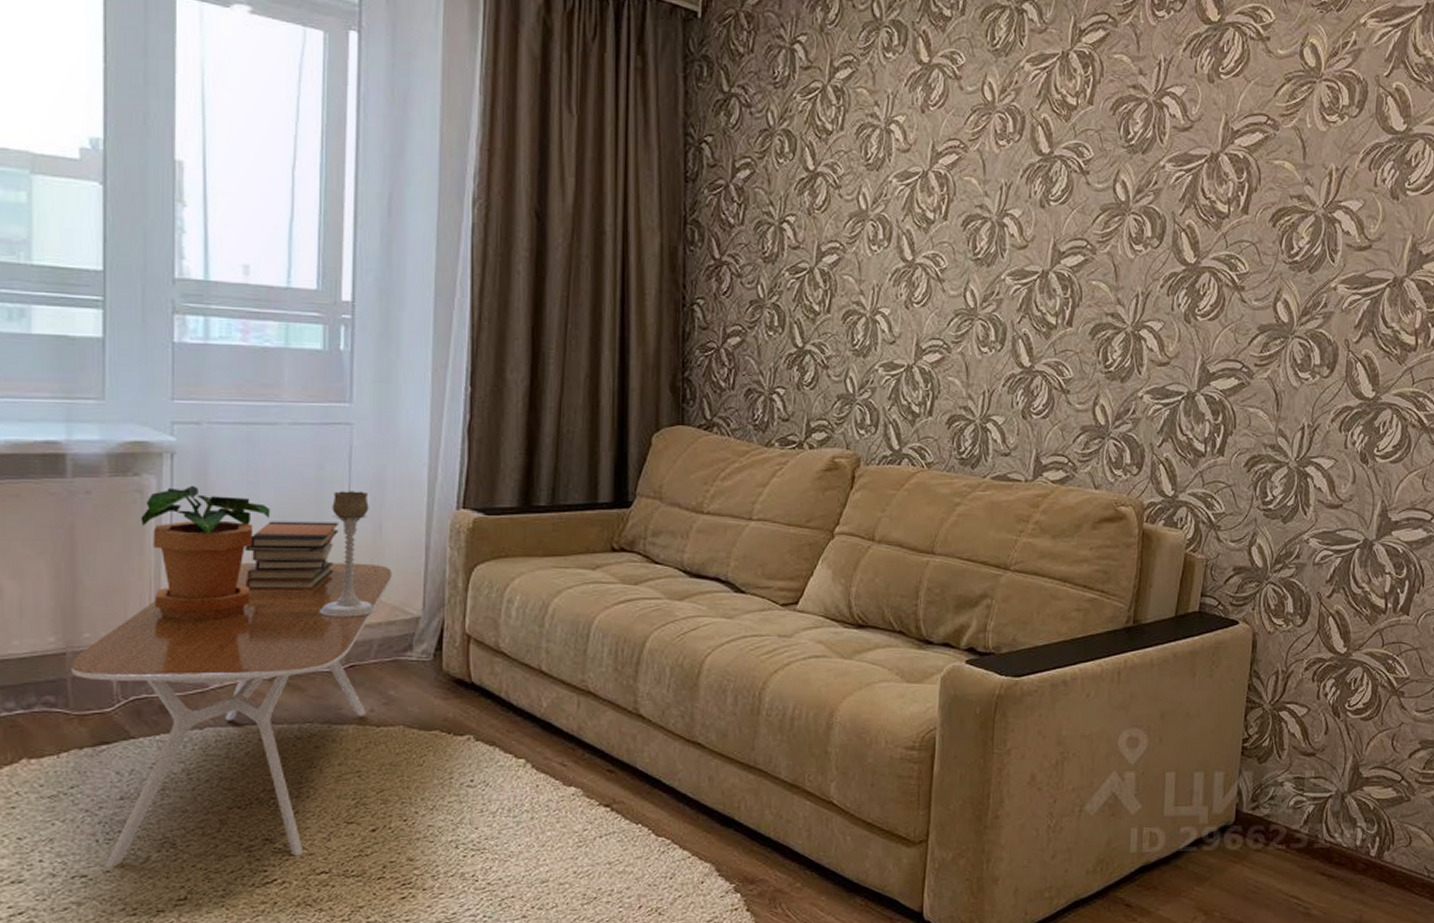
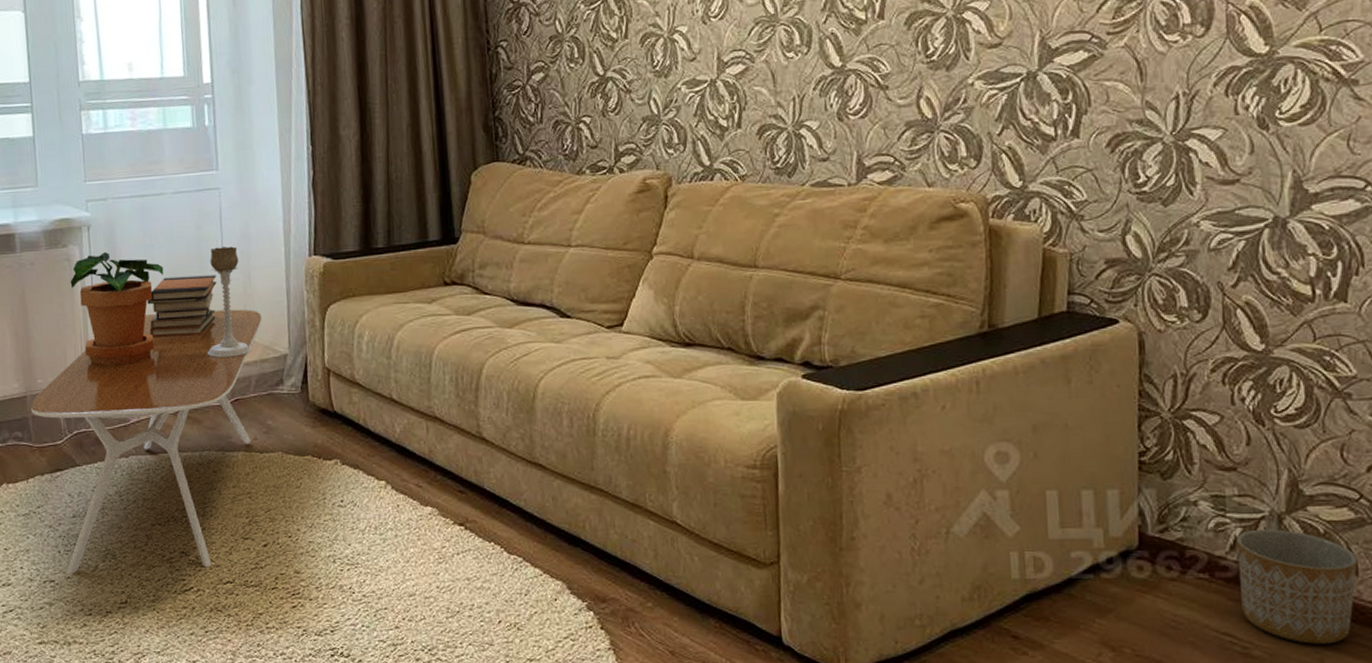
planter: none [1307,806,1395,903] -> present [1236,529,1358,644]

